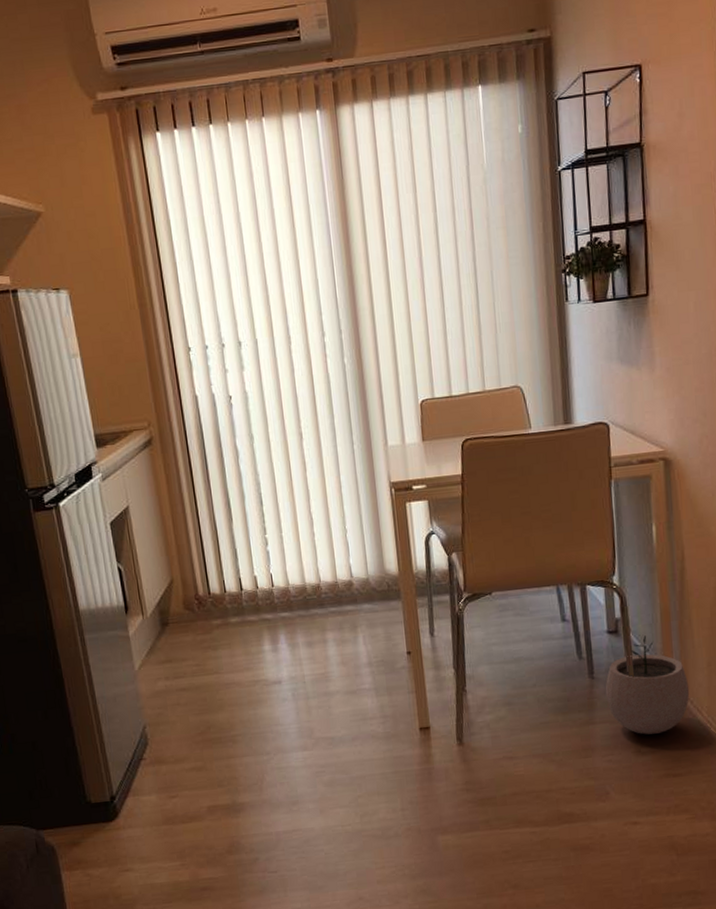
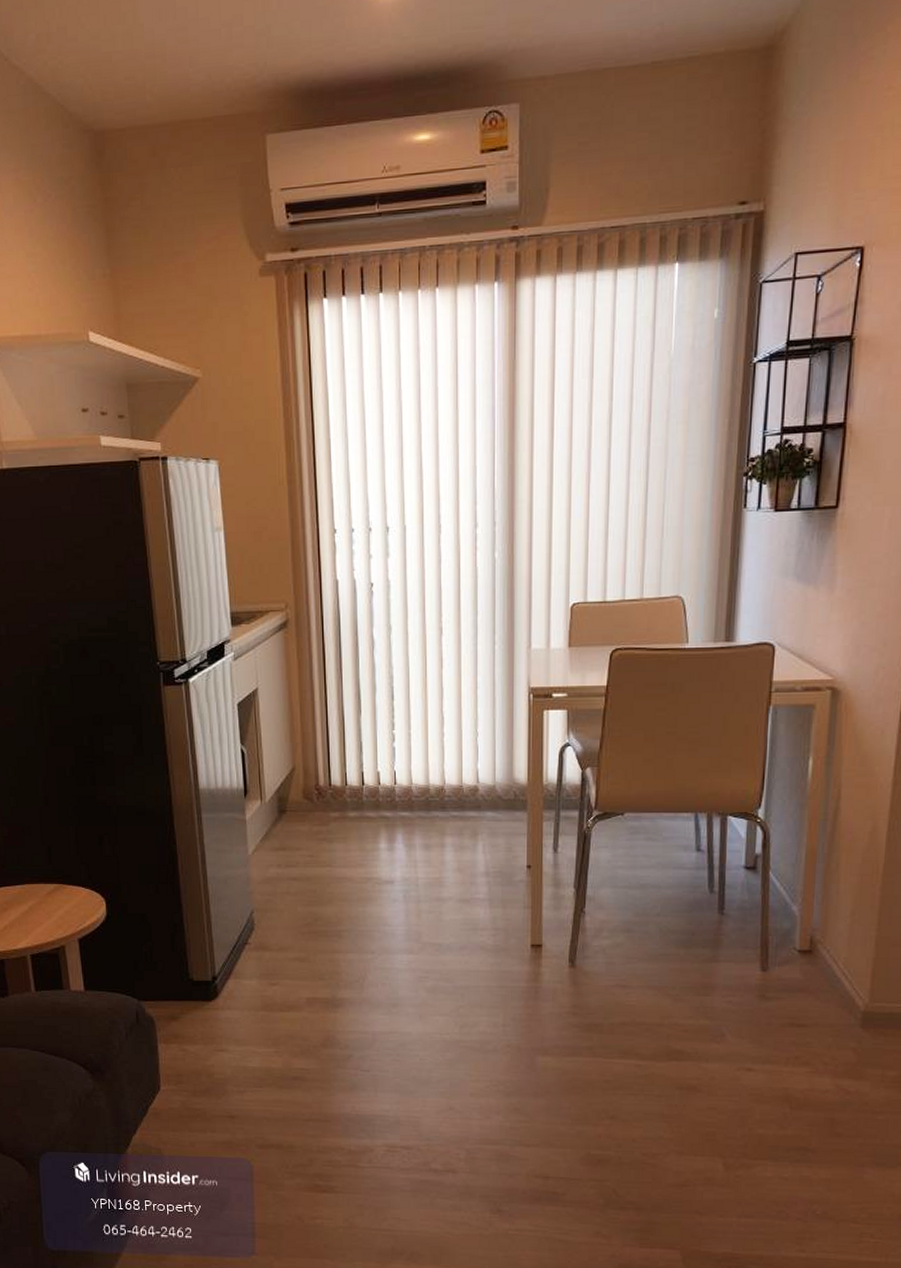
plant pot: present [605,635,690,735] -> none [734,875,828,980]

